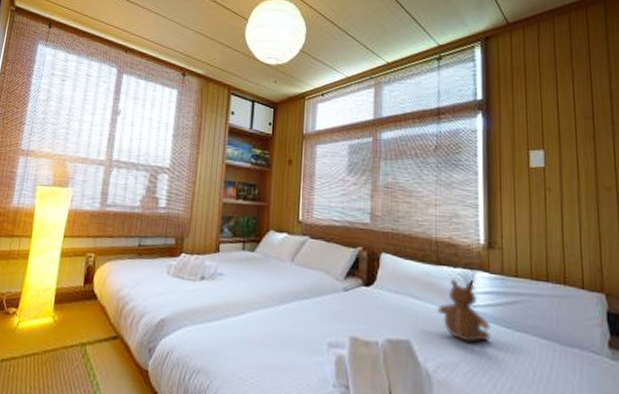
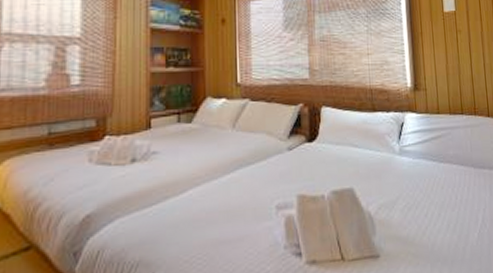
teddy bear: present [435,279,491,343] -> none [373,123,421,181]

